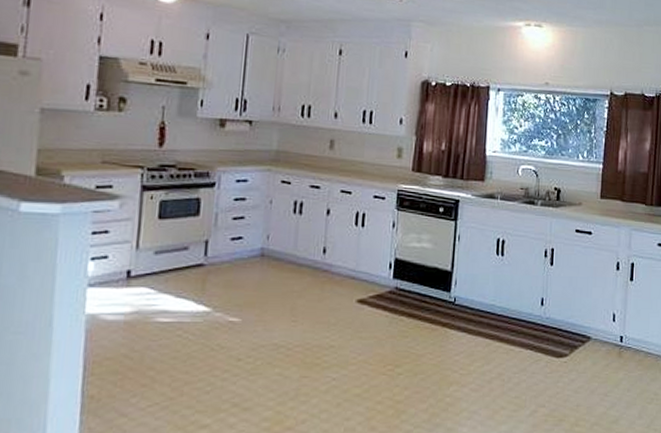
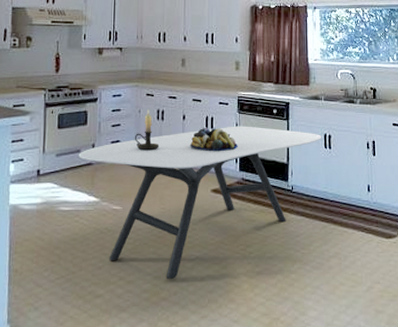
dining table: none [185,225,494,405] -> present [78,126,322,279]
candle holder: none [262,200,295,251] -> present [134,109,160,151]
fruit bowl: none [334,226,393,256] -> present [190,128,238,152]

